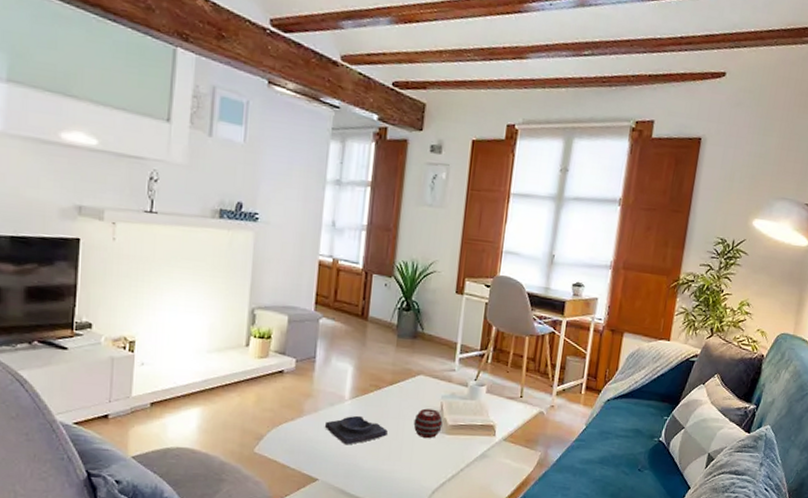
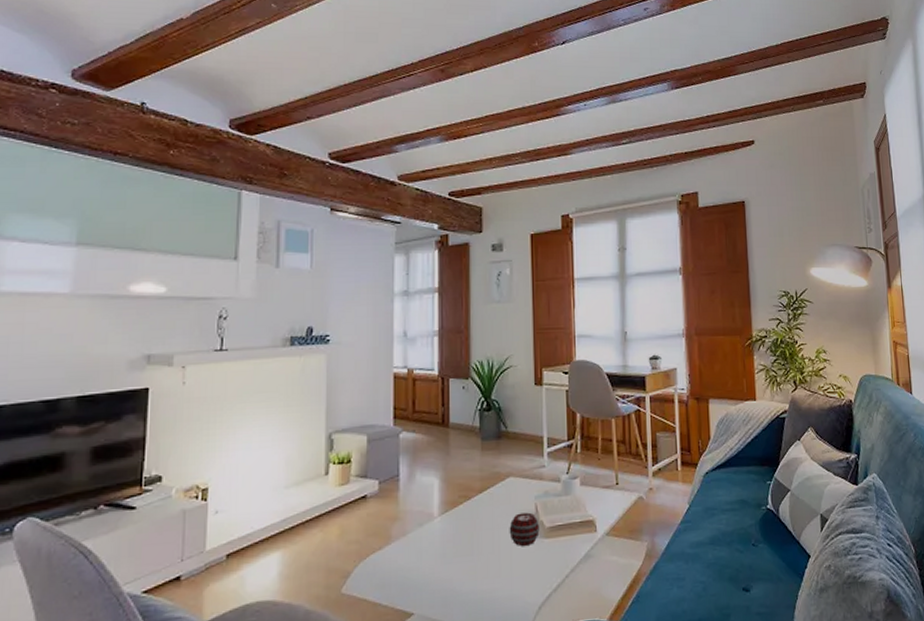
decorative bowl: present [324,415,388,445] -> none [415,532,483,569]

